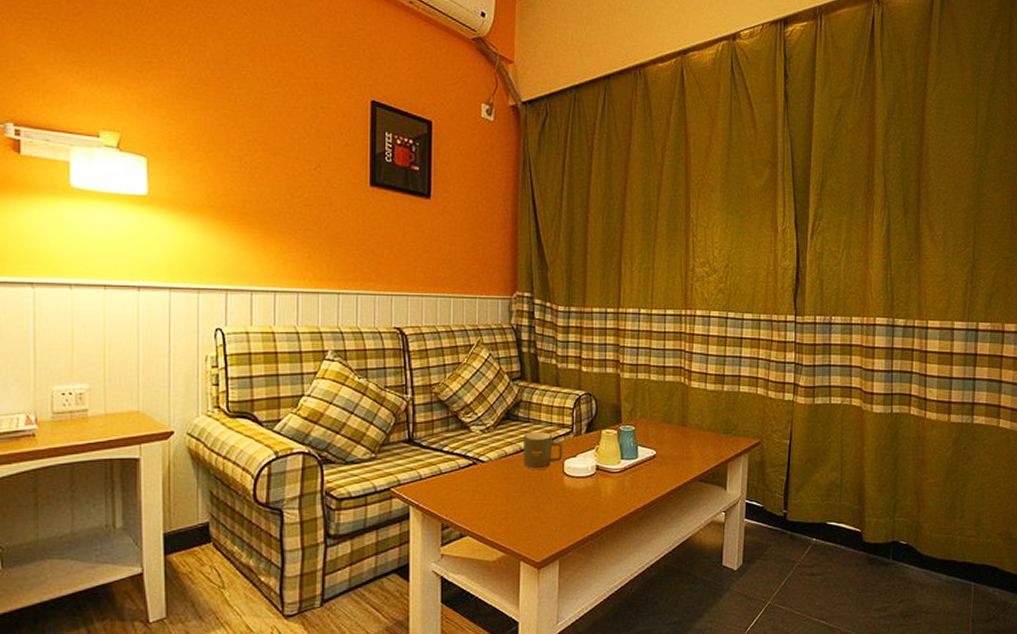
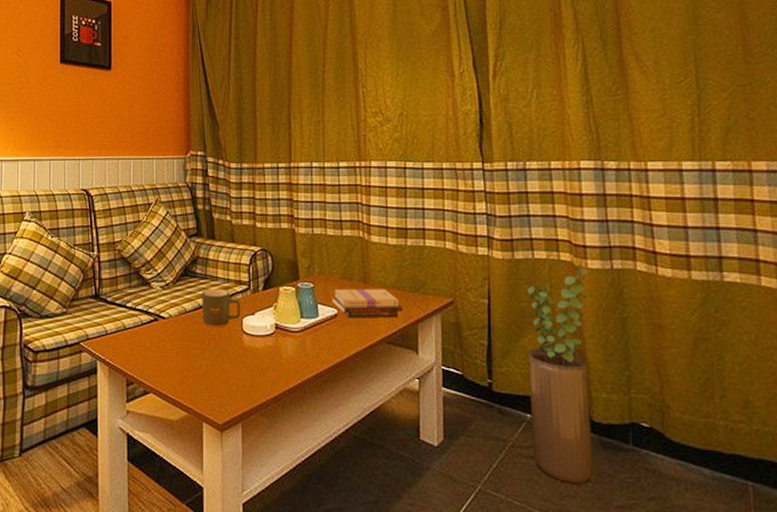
books: none [651,431,716,459] -> present [331,289,403,318]
vase: none [815,402,873,594] -> present [527,256,594,484]

